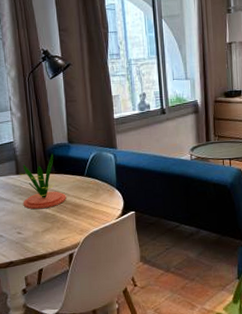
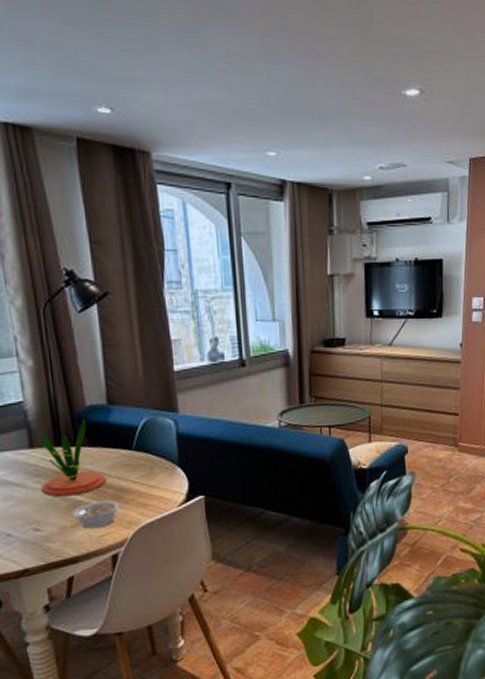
legume: none [43,213,79,234] -> present [72,500,125,529]

